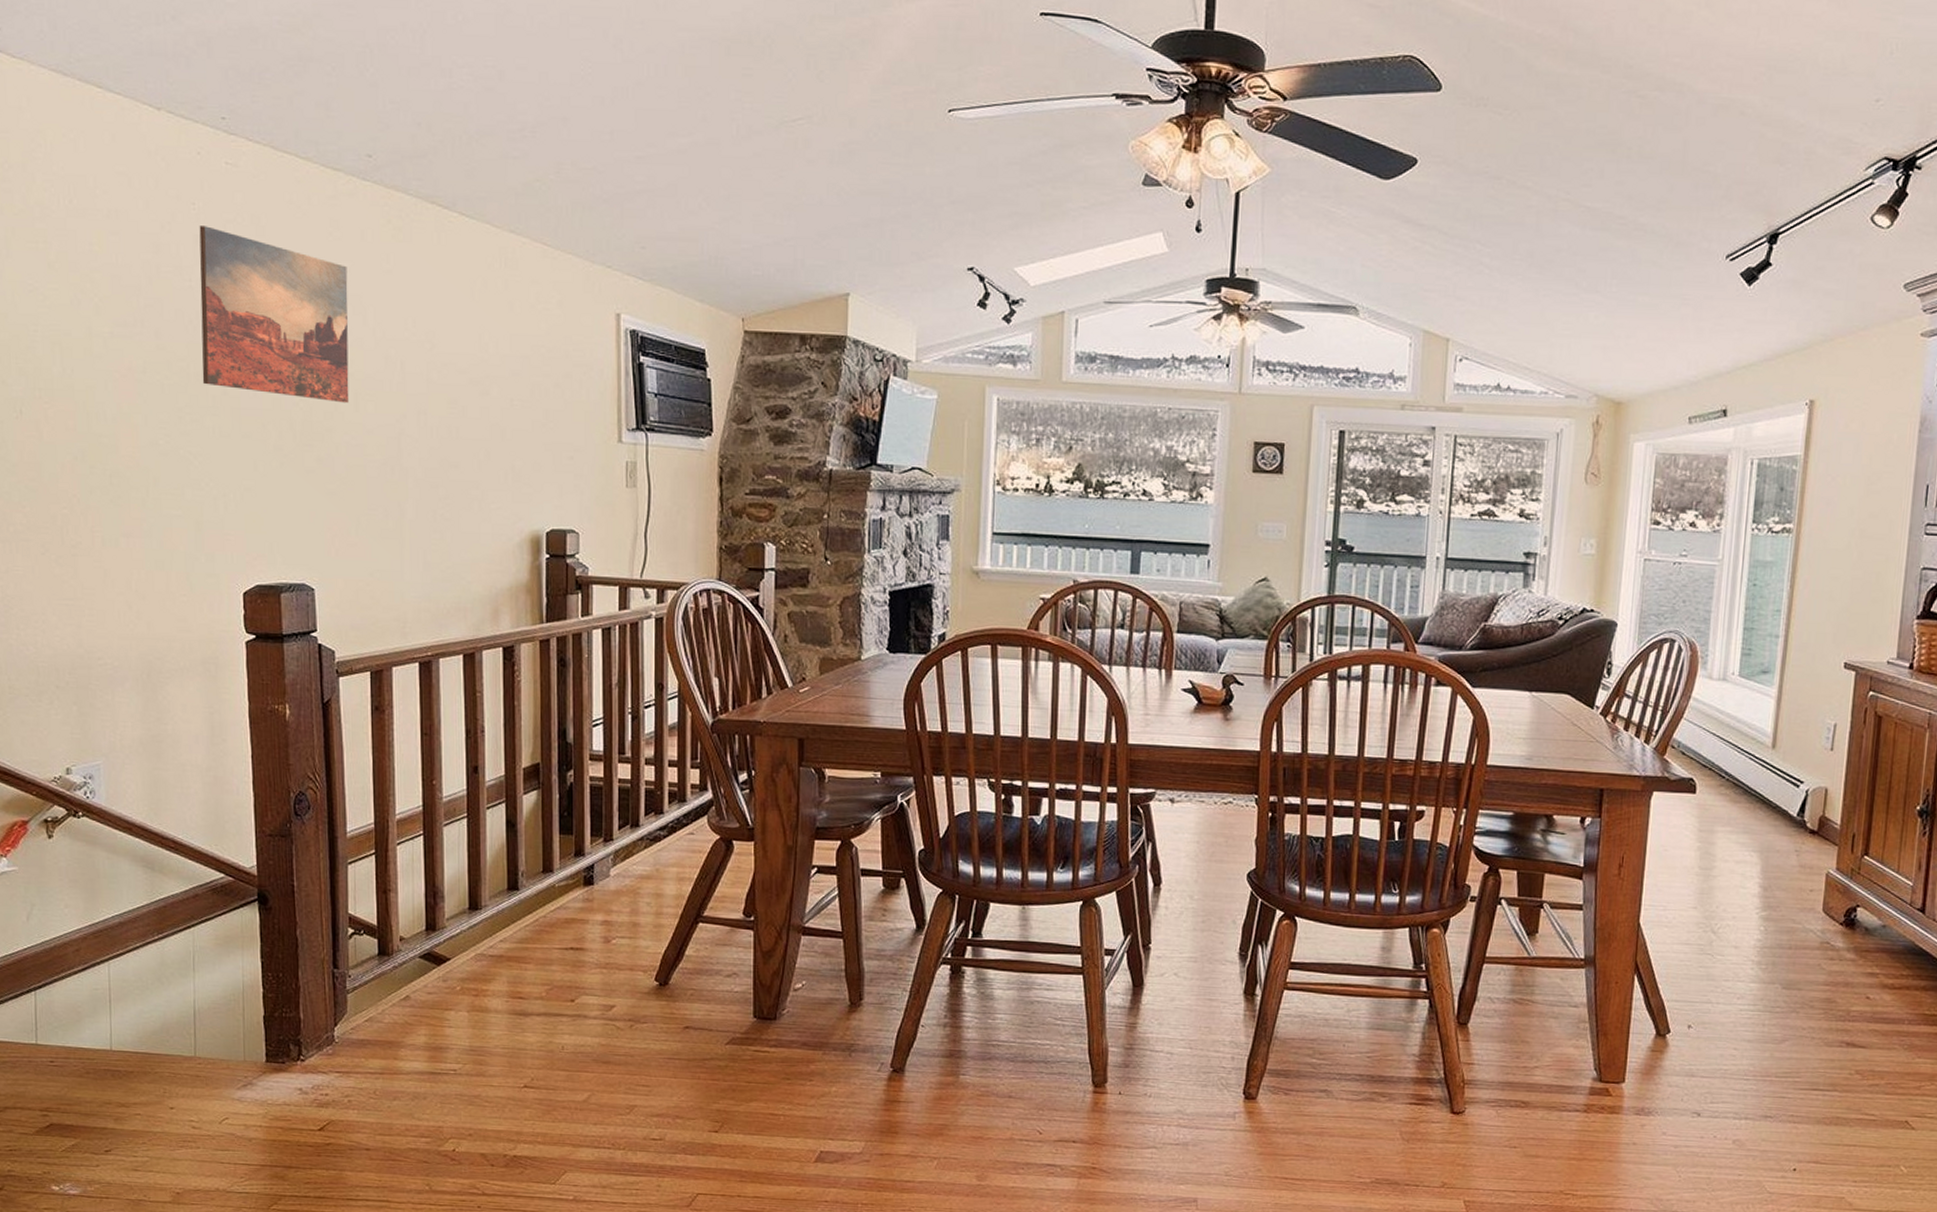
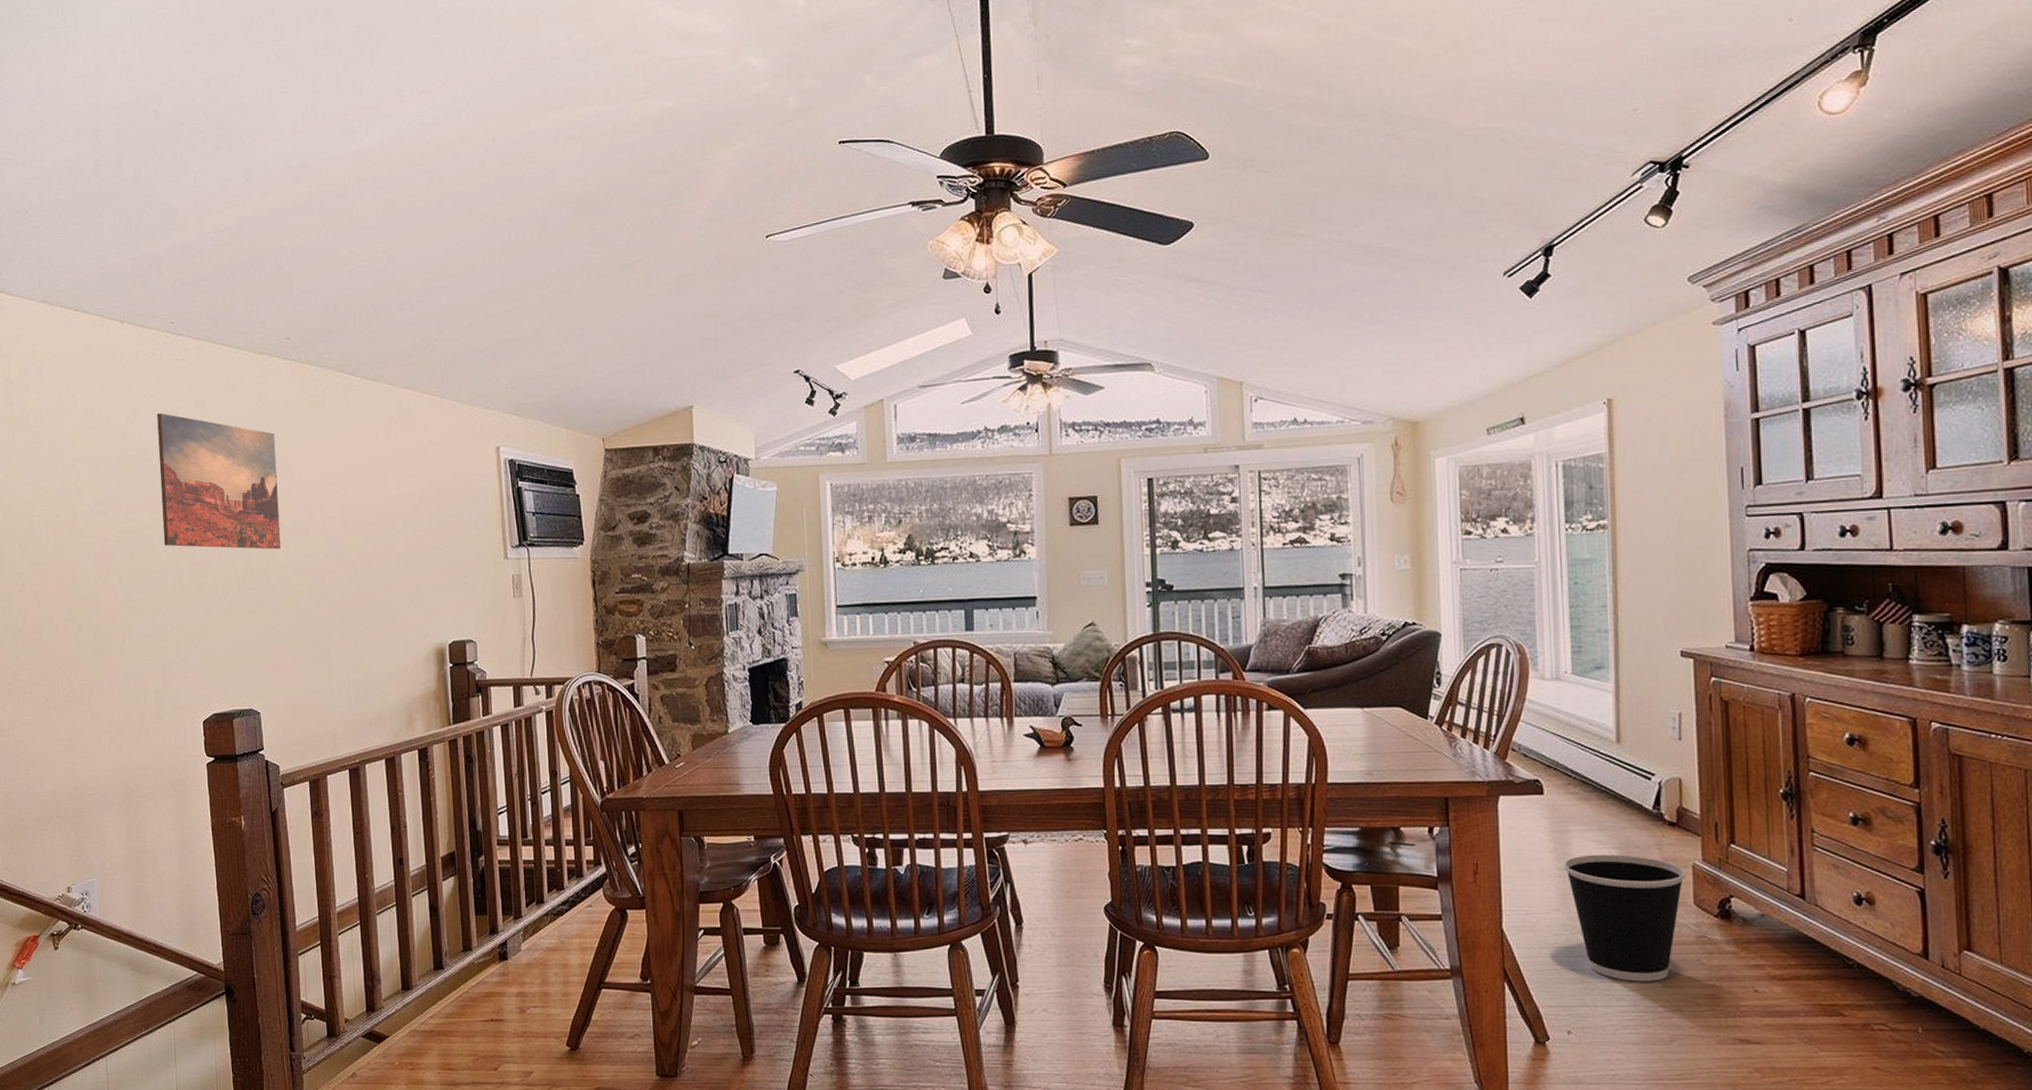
wastebasket: none [1706,856,1819,983] -> present [1564,854,1686,982]

